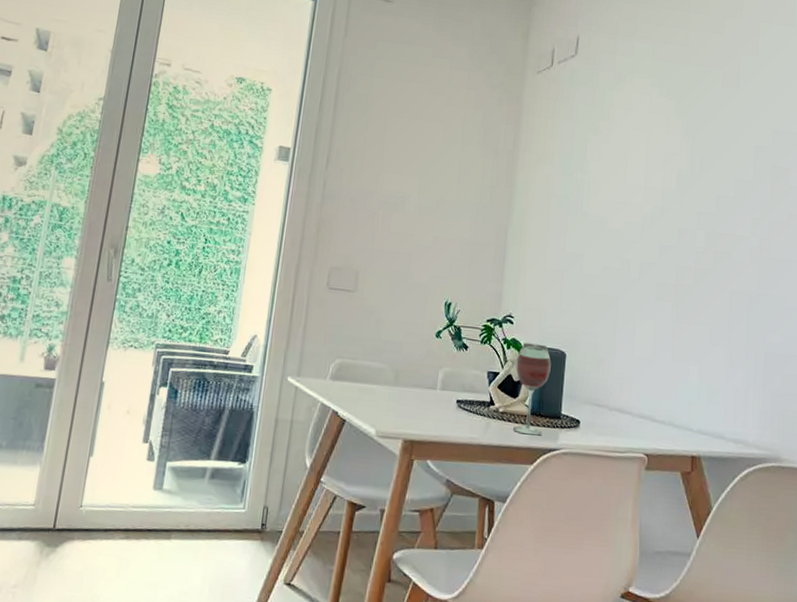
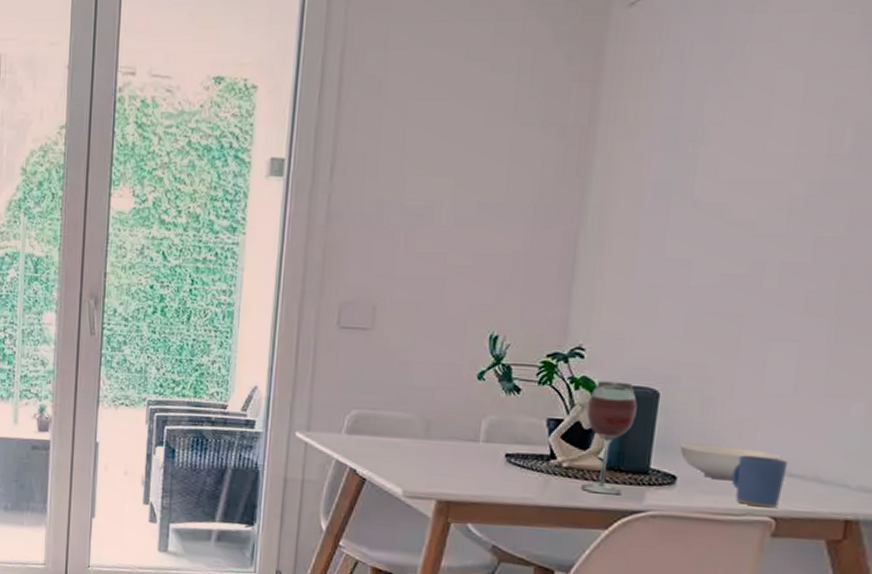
bowl: none [581,394,649,425] -> present [679,443,782,481]
mug: none [617,404,653,447] -> present [731,455,788,508]

